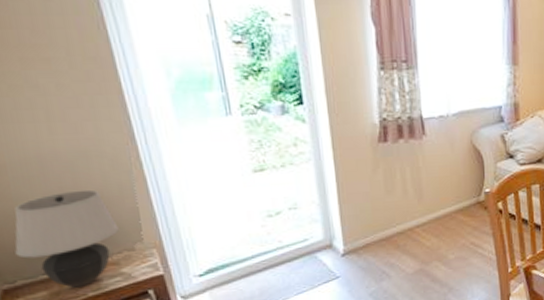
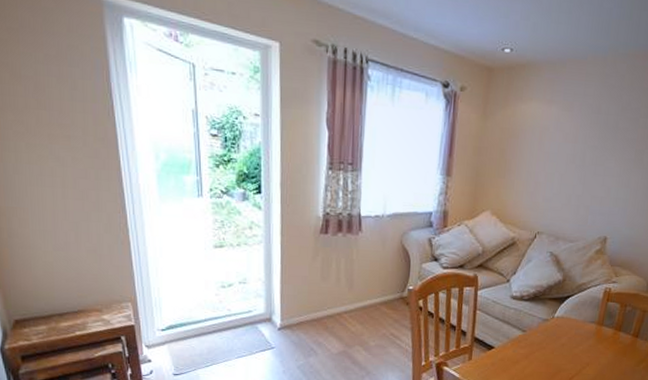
table lamp: present [14,189,120,288] -> none [27,246,106,326]

